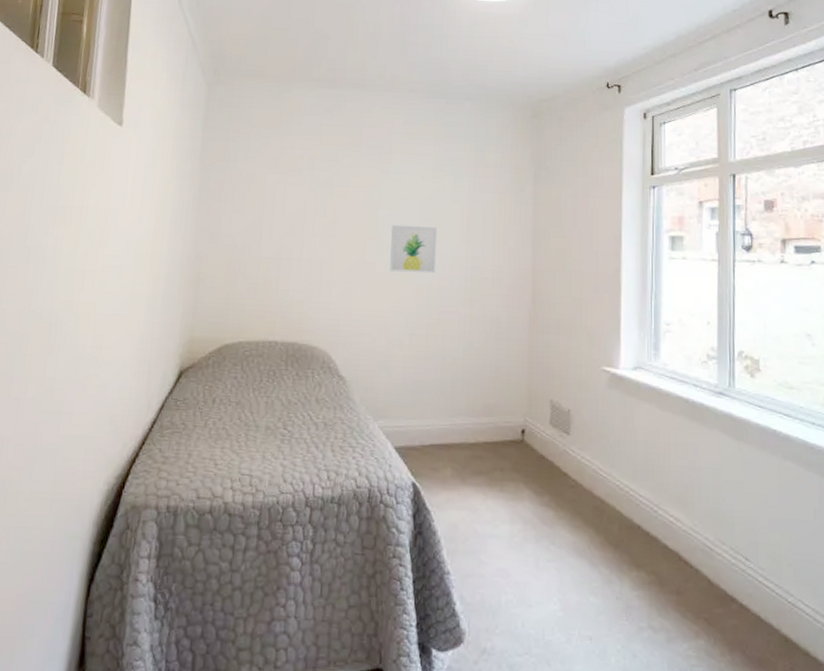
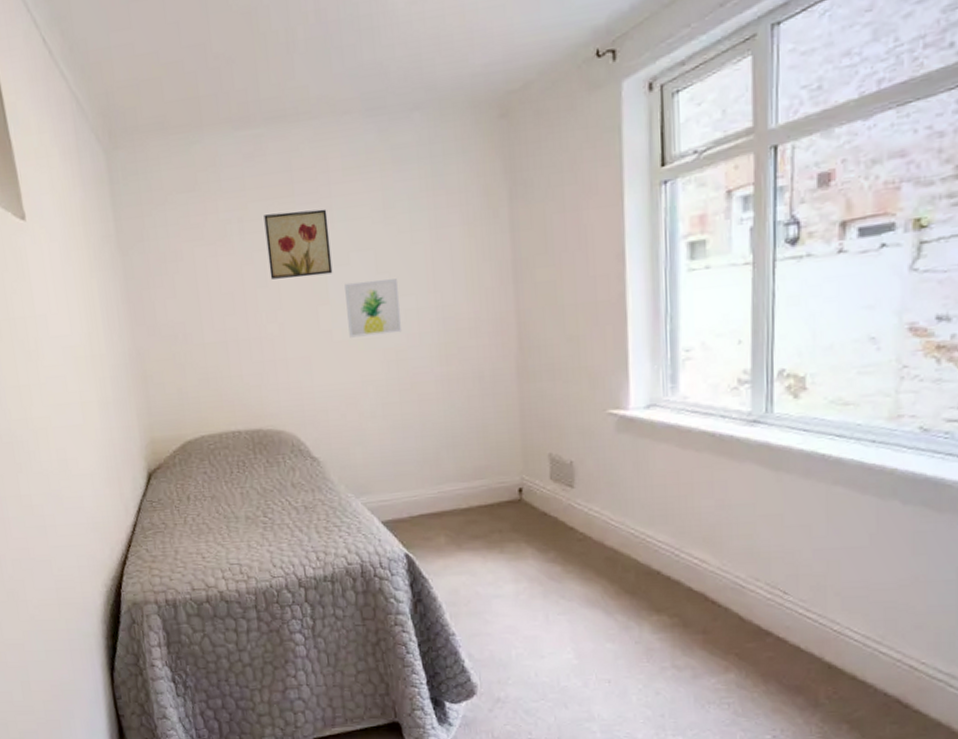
wall art: none [329,158,386,215] -> present [264,209,333,280]

